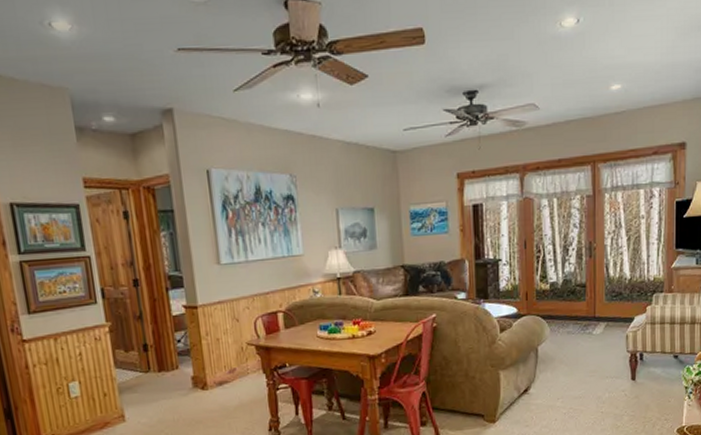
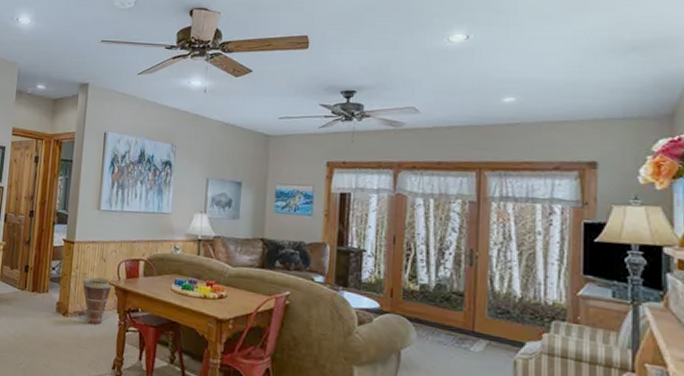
basket: none [198,339,252,392] -> present [66,272,112,325]

